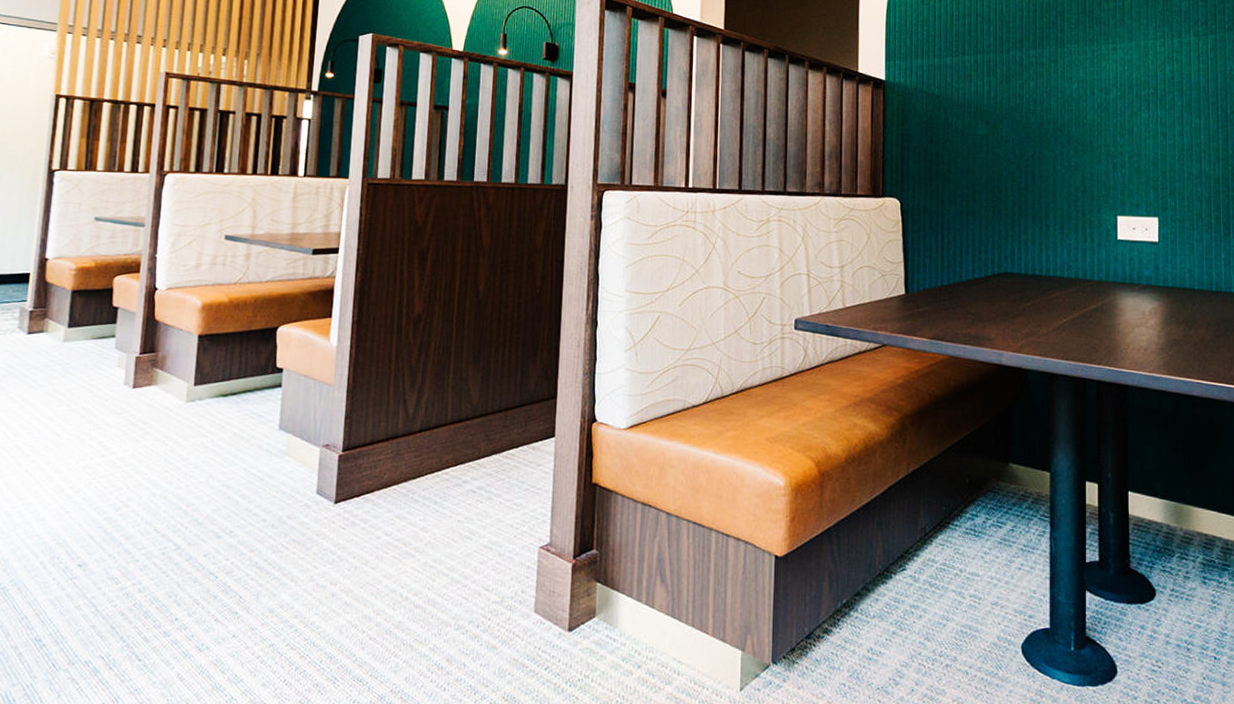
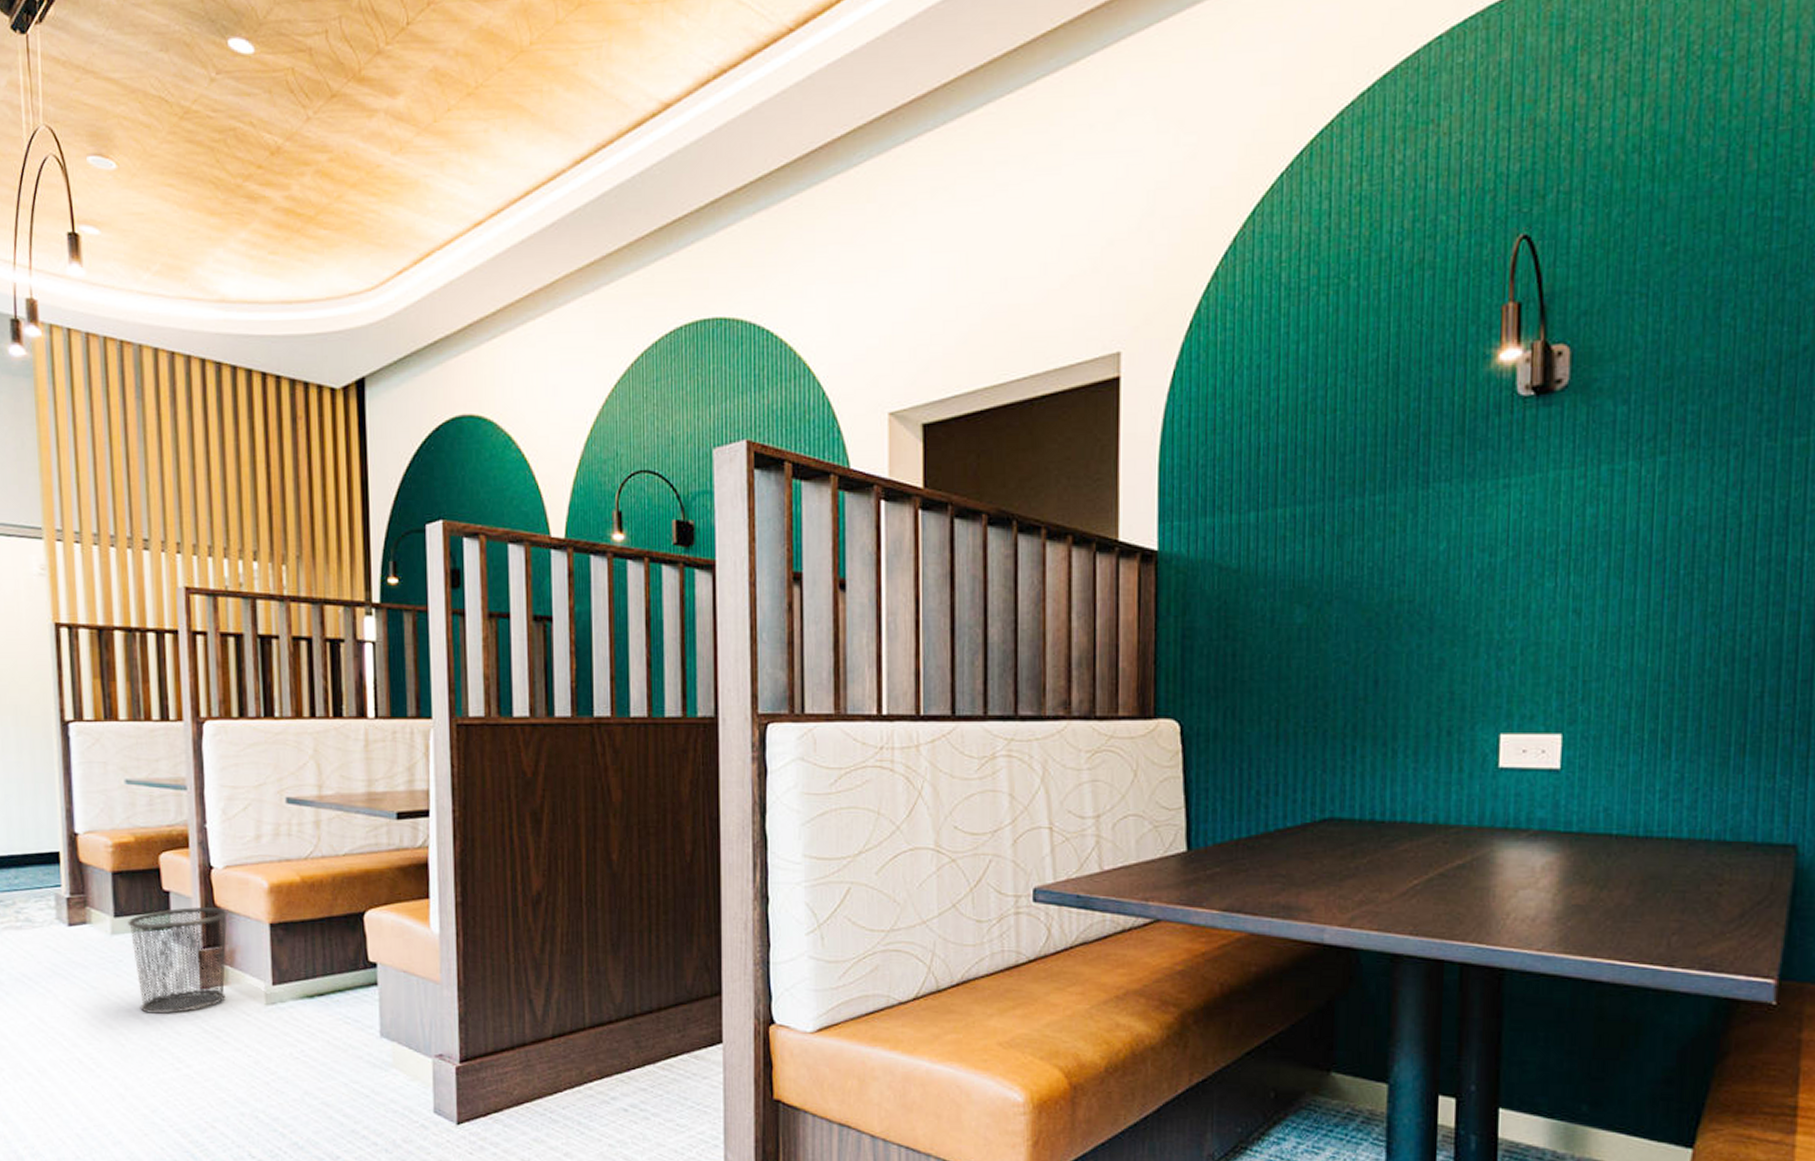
waste bin: none [78,320,165,409] -> present [128,907,229,1014]

